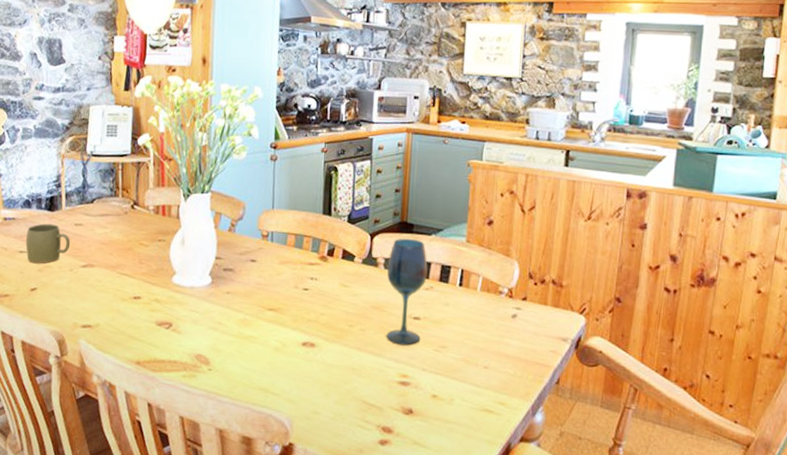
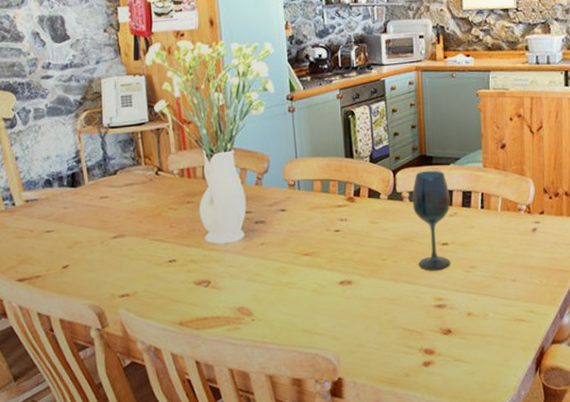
mug: present [25,223,71,263] -> none [51,200,98,240]

